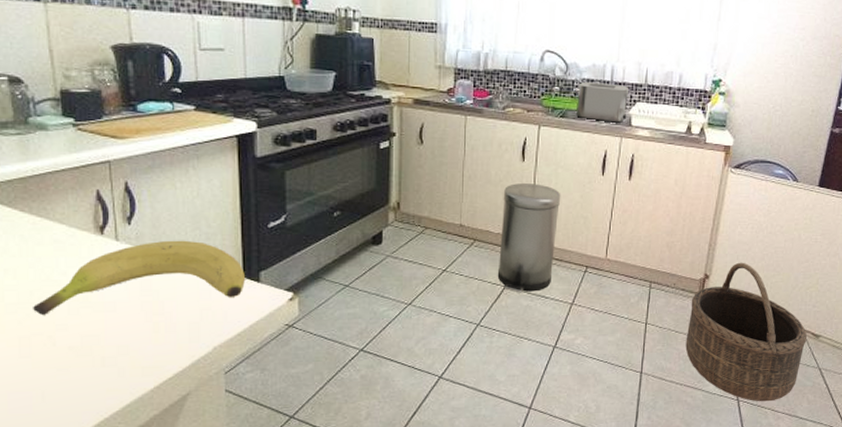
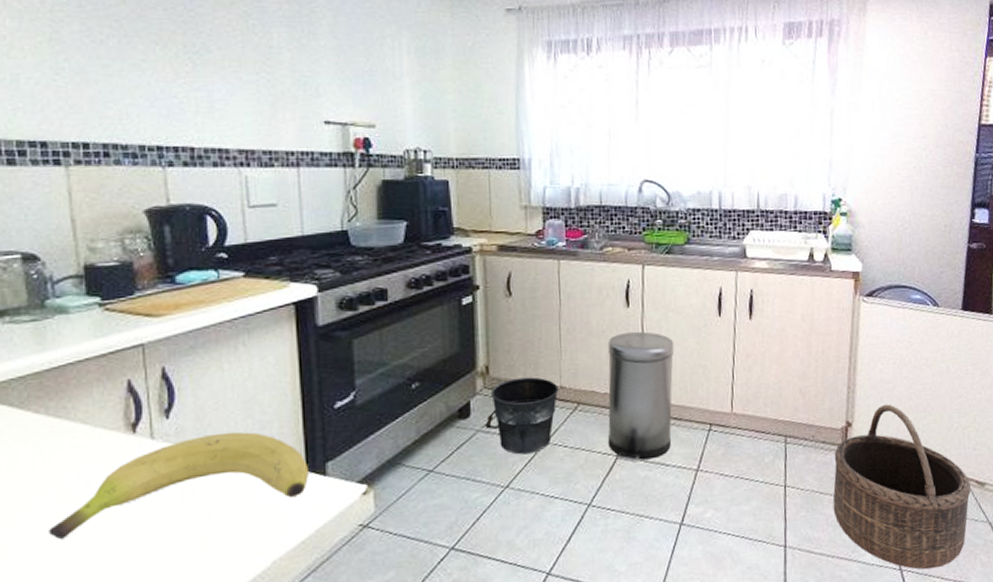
bucket: none [394,214,459,279] -> present [484,377,559,455]
toaster: present [576,81,630,124] -> none [683,211,743,257]

